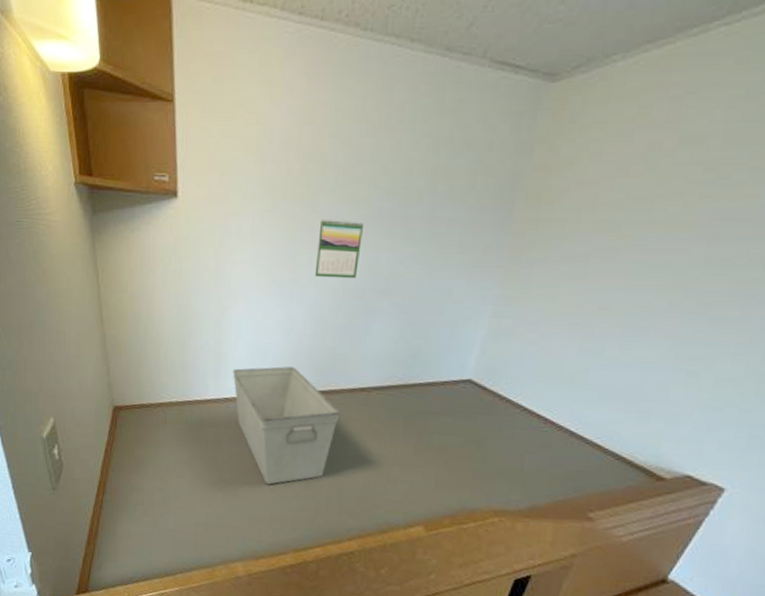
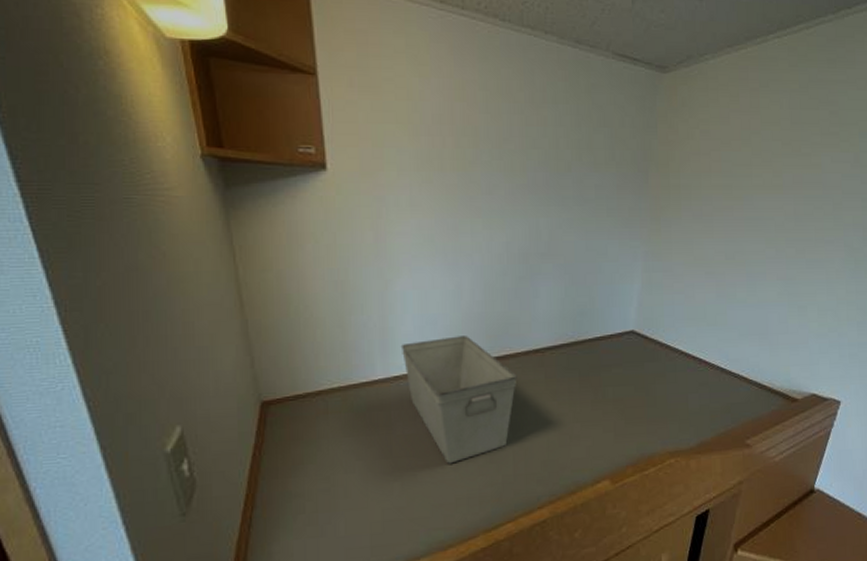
calendar: present [314,218,363,279] -> none [478,188,521,245]

